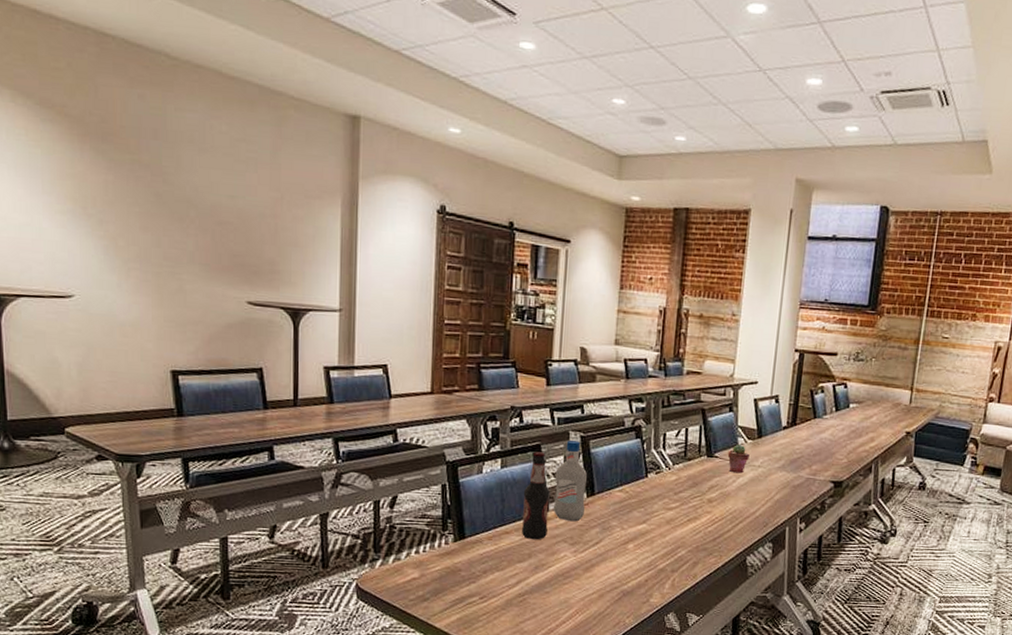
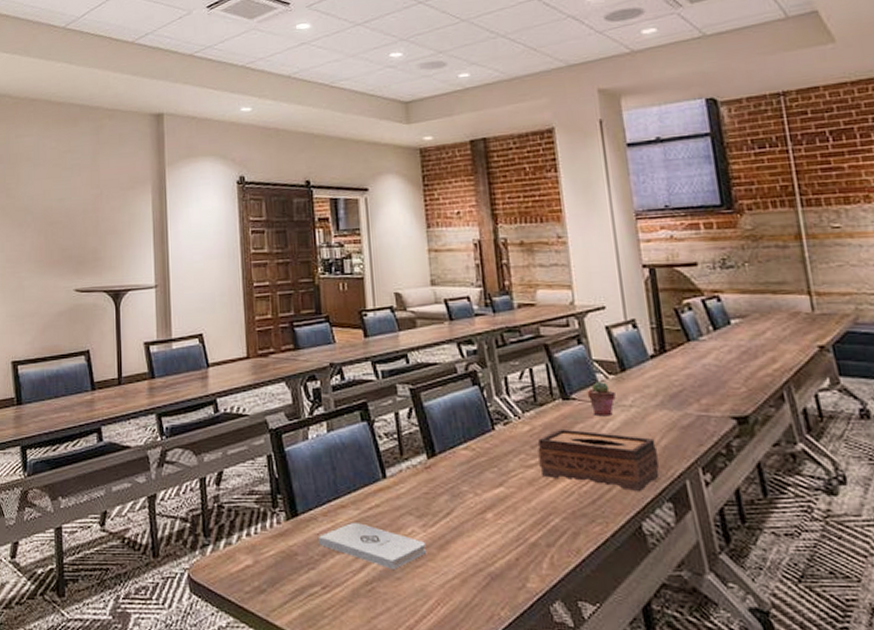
notepad: none [481,547,575,585] -> present [318,523,427,569]
bottle: present [522,452,550,540] -> none [355,410,388,514]
bottle: present [553,440,587,522] -> none [387,395,428,489]
tissue box: none [678,480,772,534] -> present [538,428,660,492]

